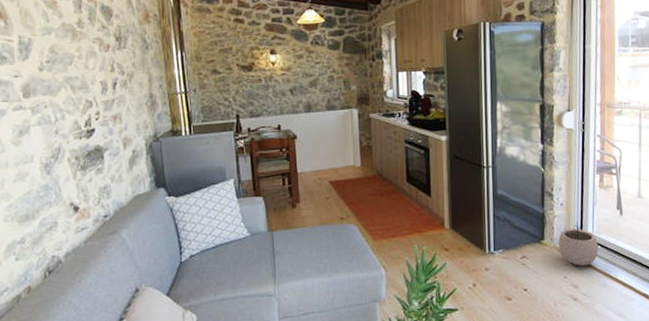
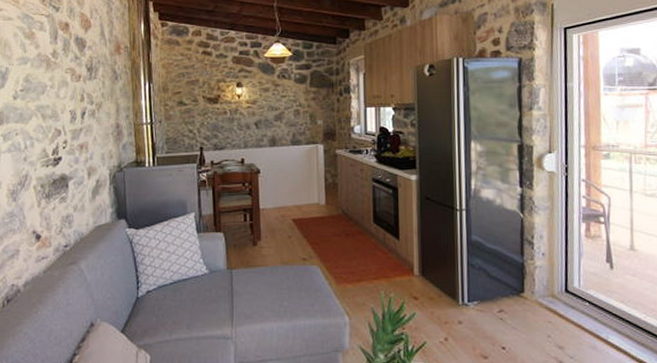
plant pot: present [558,222,598,266] -> none [540,274,586,324]

